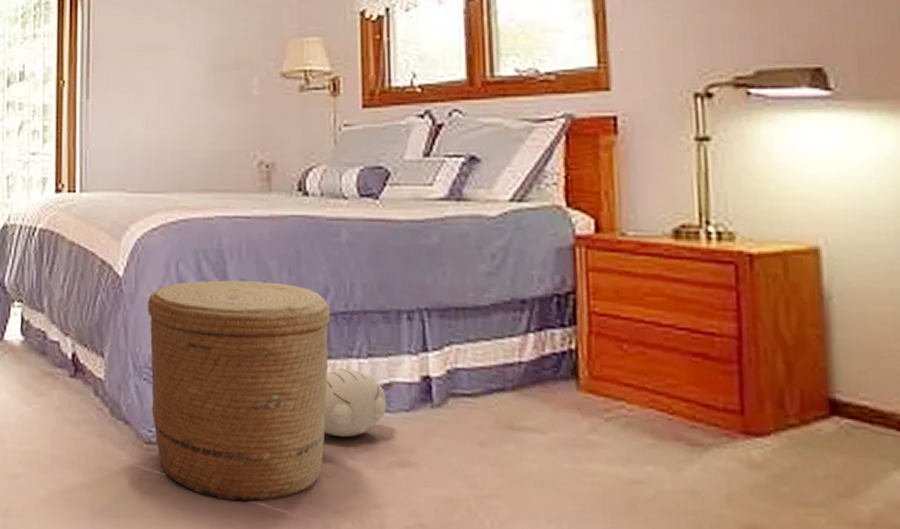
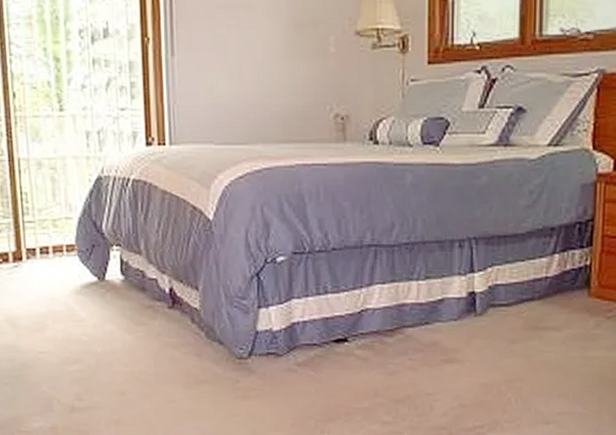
basket: present [147,280,331,502] -> none [236,220,396,400]
plush toy: present [324,369,387,438] -> none [388,290,440,344]

